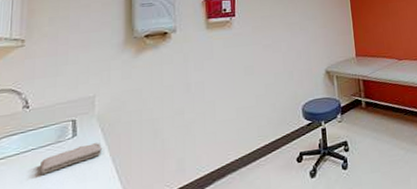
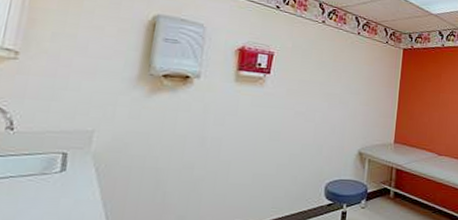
washcloth: present [40,142,103,174] -> none [16,181,94,206]

